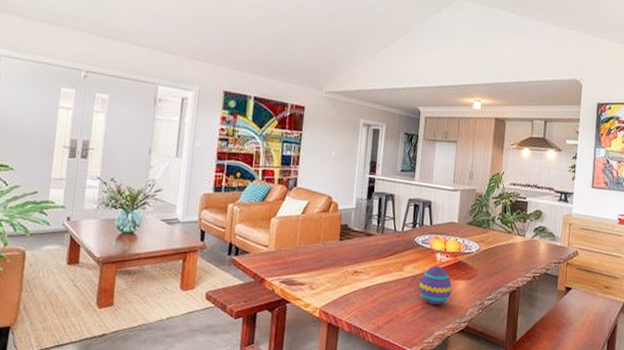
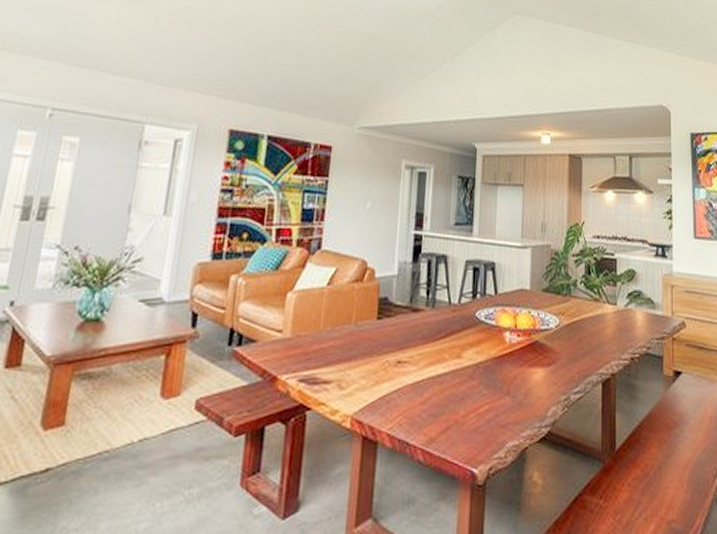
decorative egg: present [419,265,452,305] -> none [483,348,527,403]

